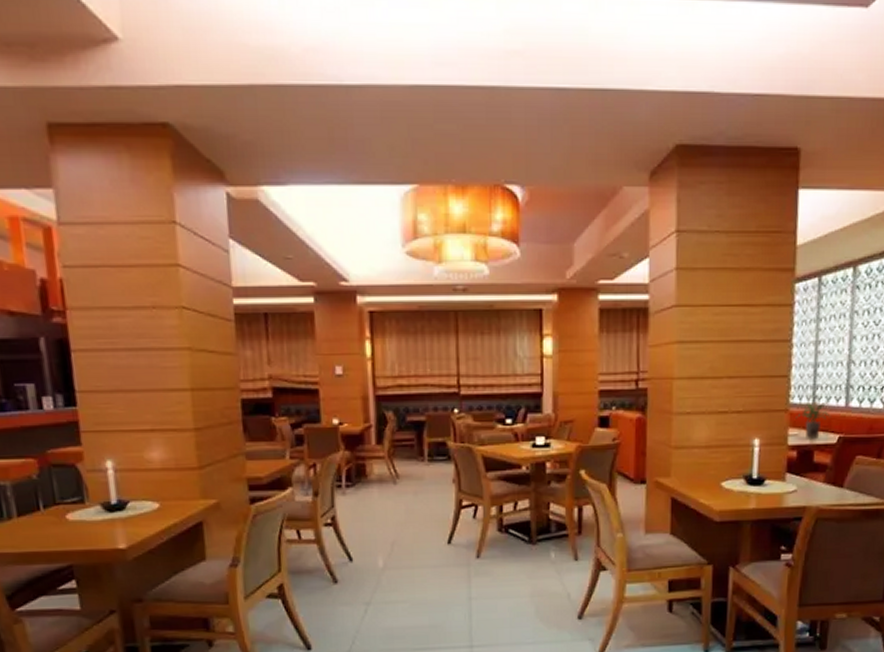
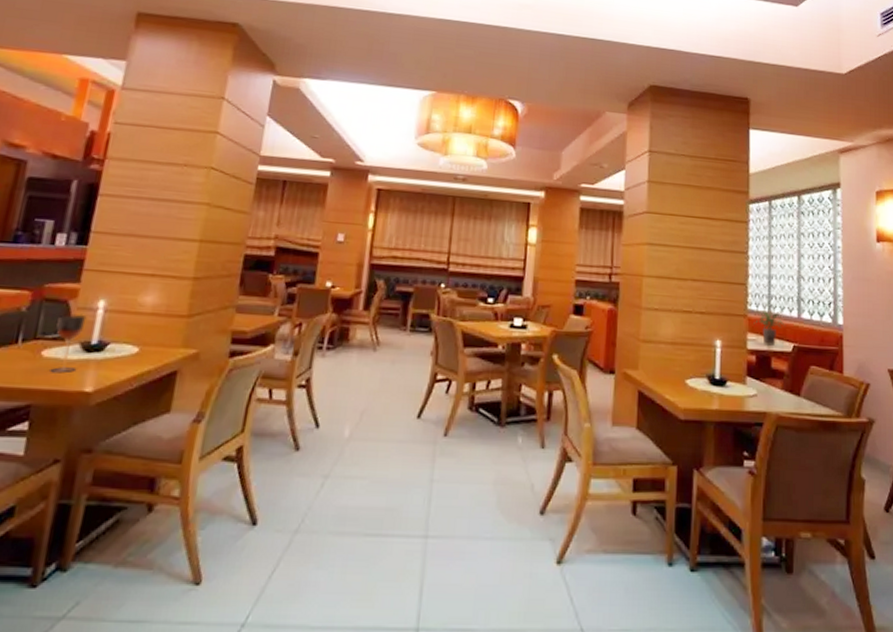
wineglass: none [71,476,104,535] -> present [50,314,87,373]

